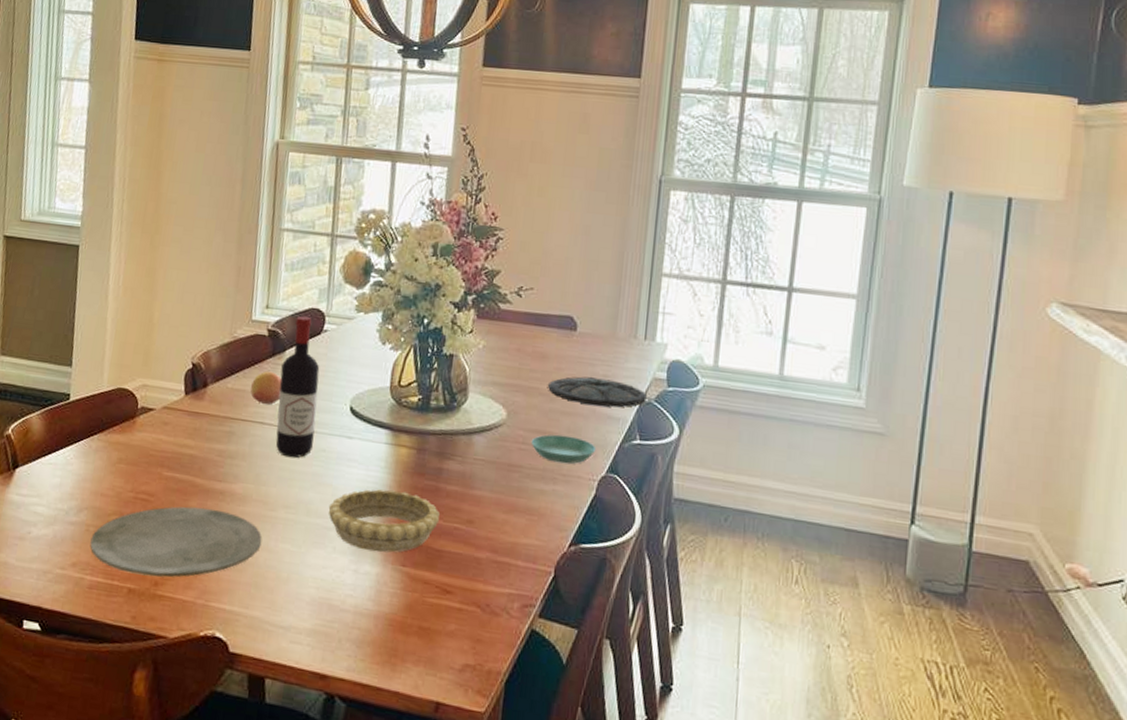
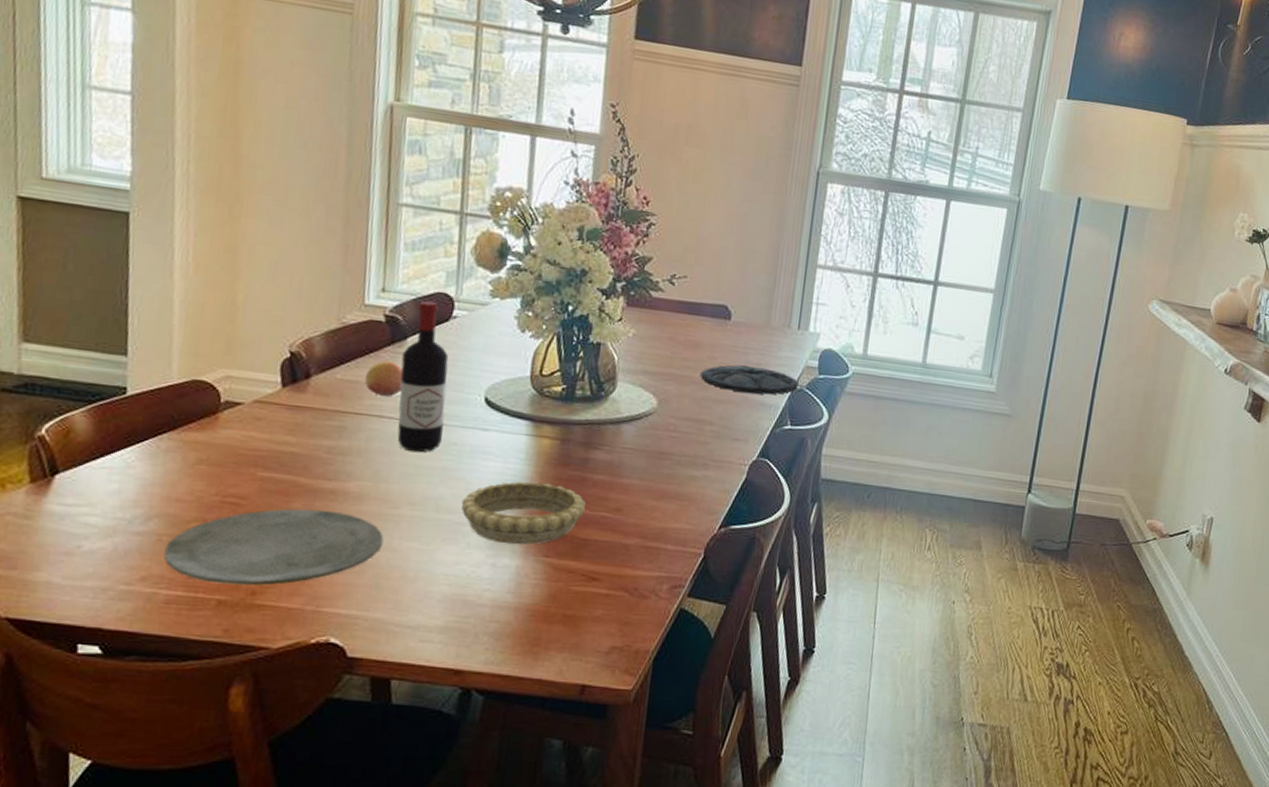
saucer: present [530,434,597,464] -> none [682,422,748,450]

